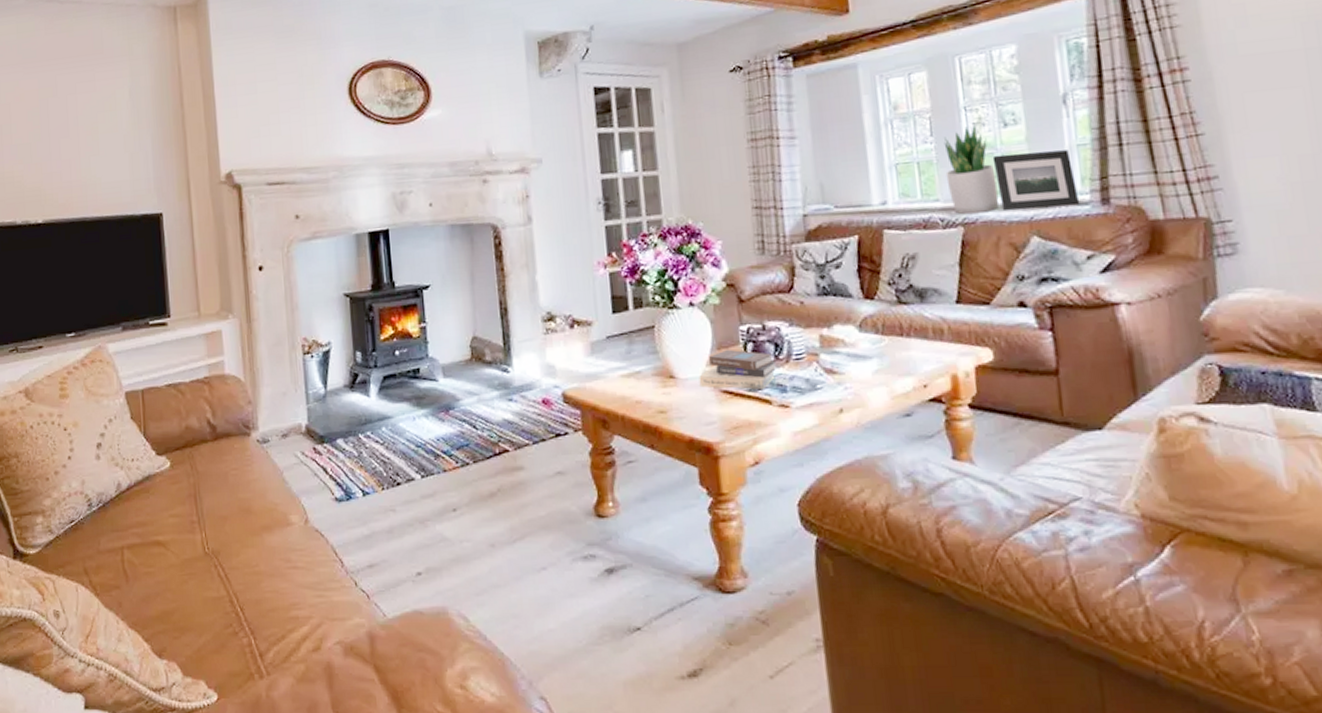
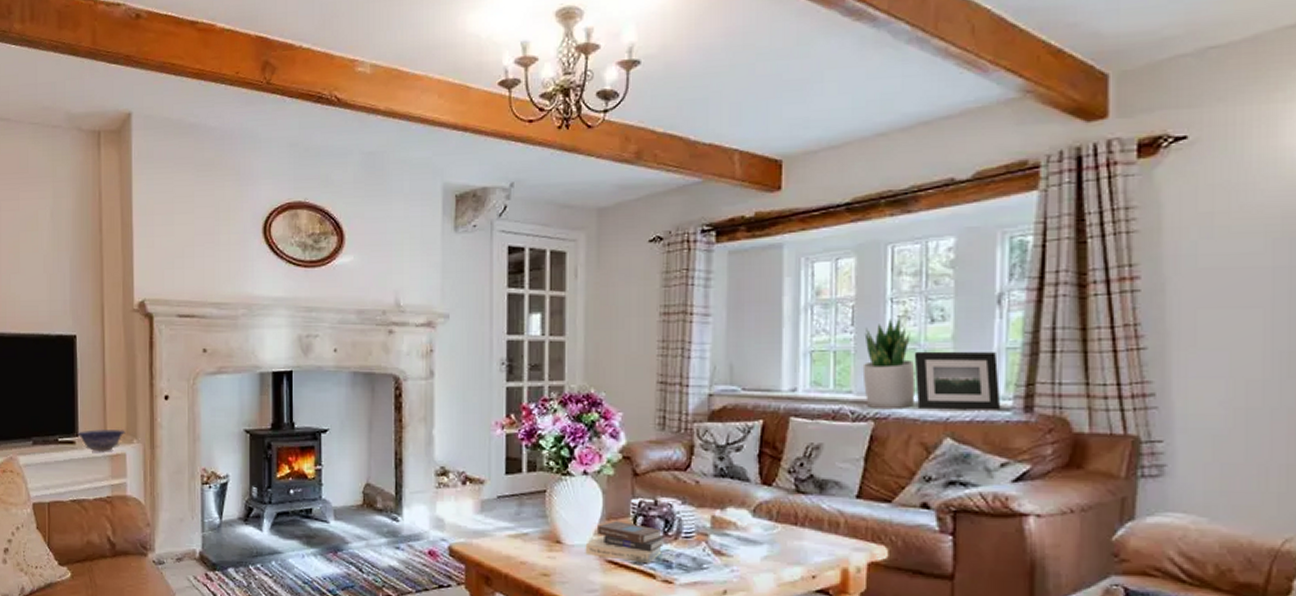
decorative bowl: none [168,306,220,331] -> present [76,430,126,451]

